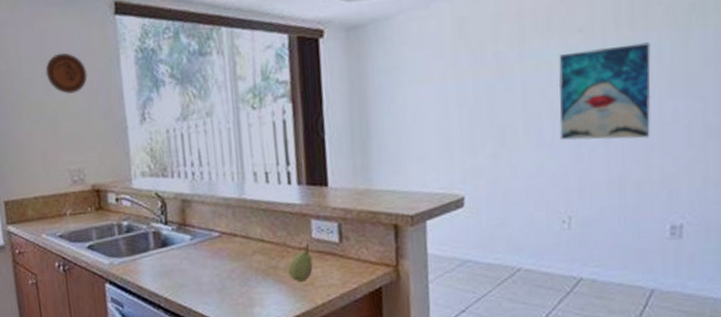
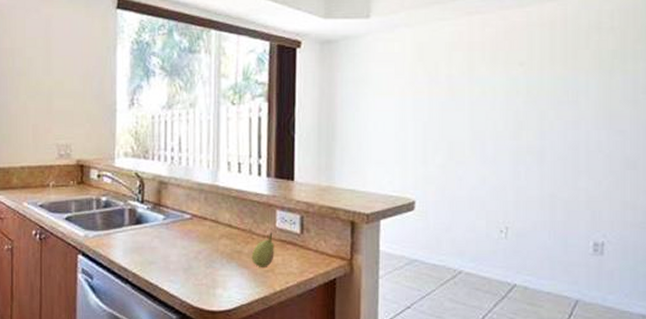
decorative plate: present [45,52,88,94] -> none [47,37,85,75]
wall art: present [558,42,651,141] -> none [501,80,579,163]

